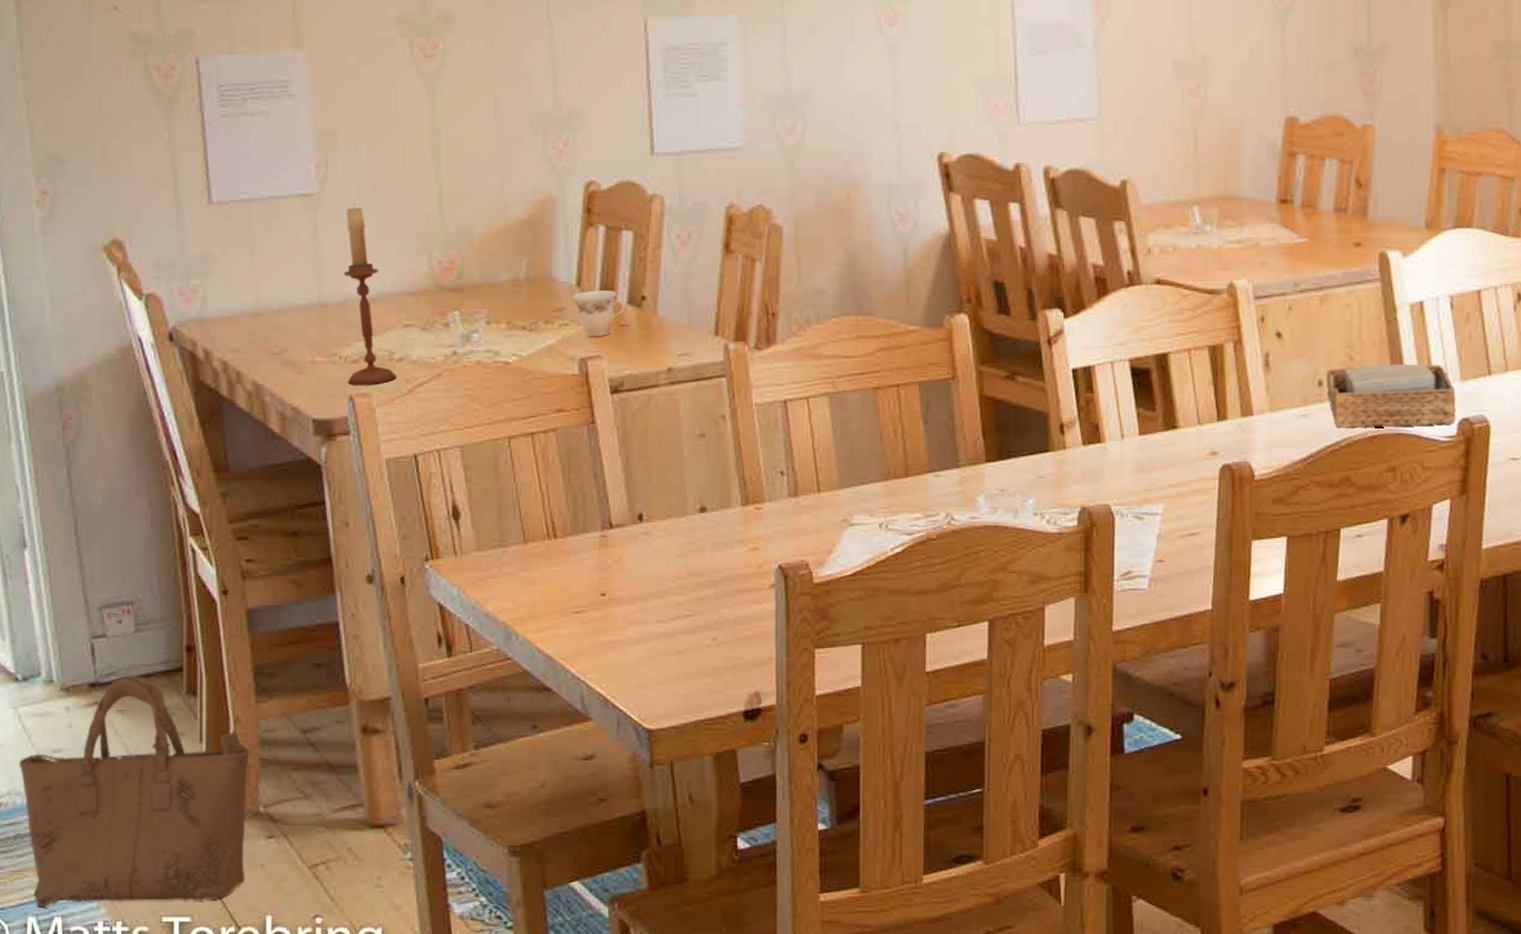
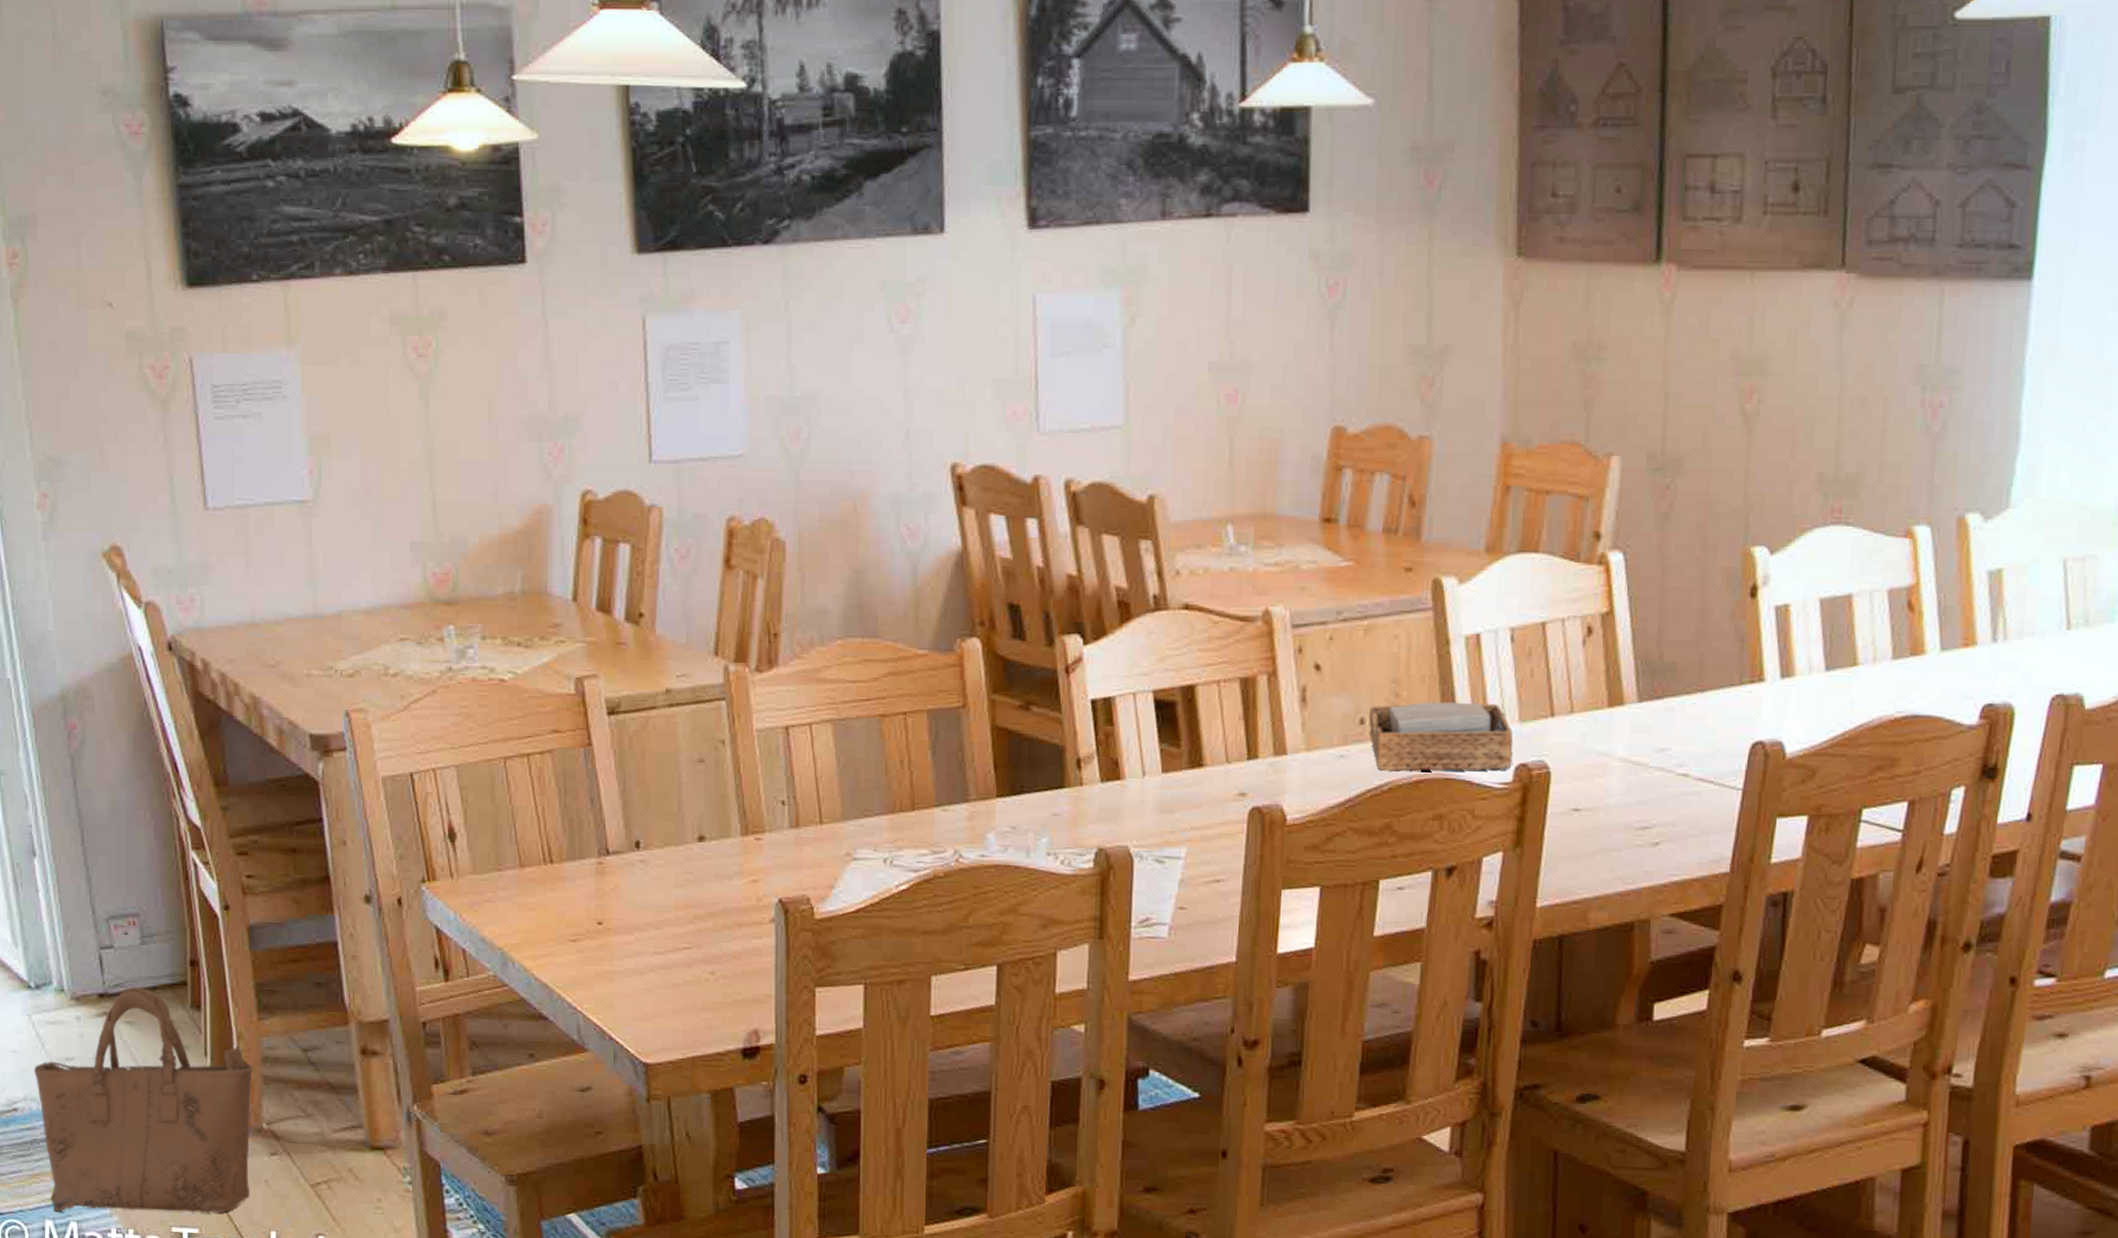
candlestick: present [343,203,397,385] -> none [338,510,392,700]
teacup: present [572,290,626,337] -> none [568,606,623,655]

